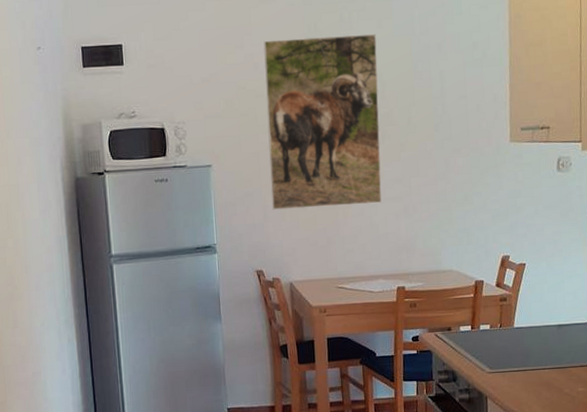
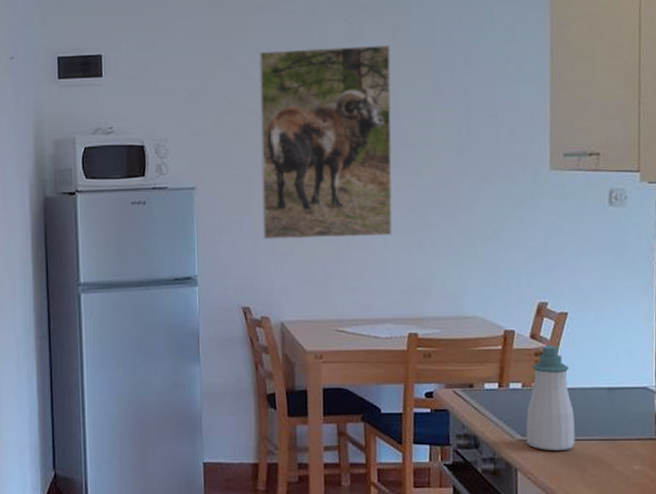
soap bottle: none [493,291,533,380] -> present [525,344,575,450]

